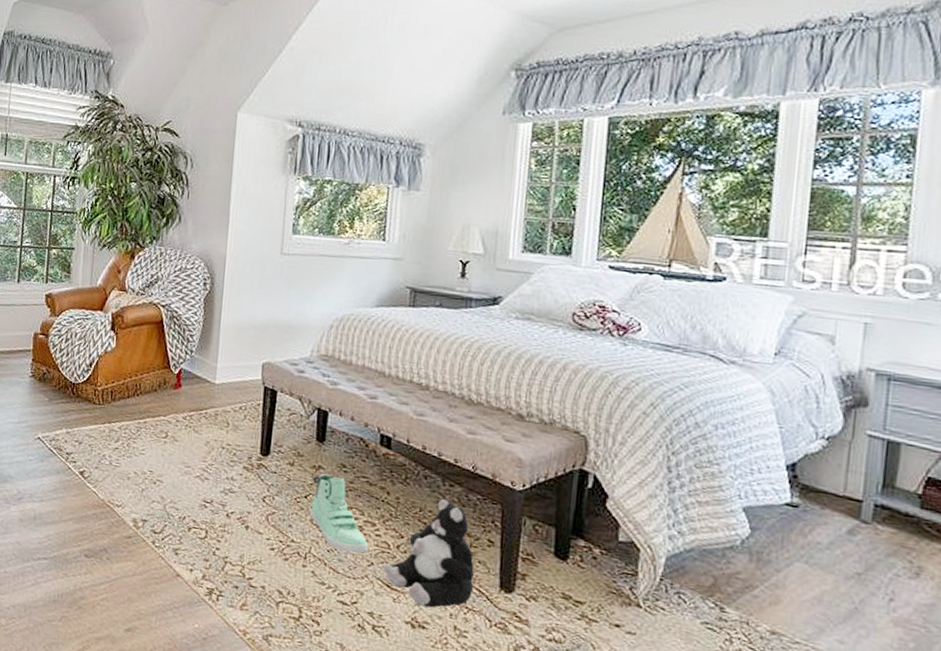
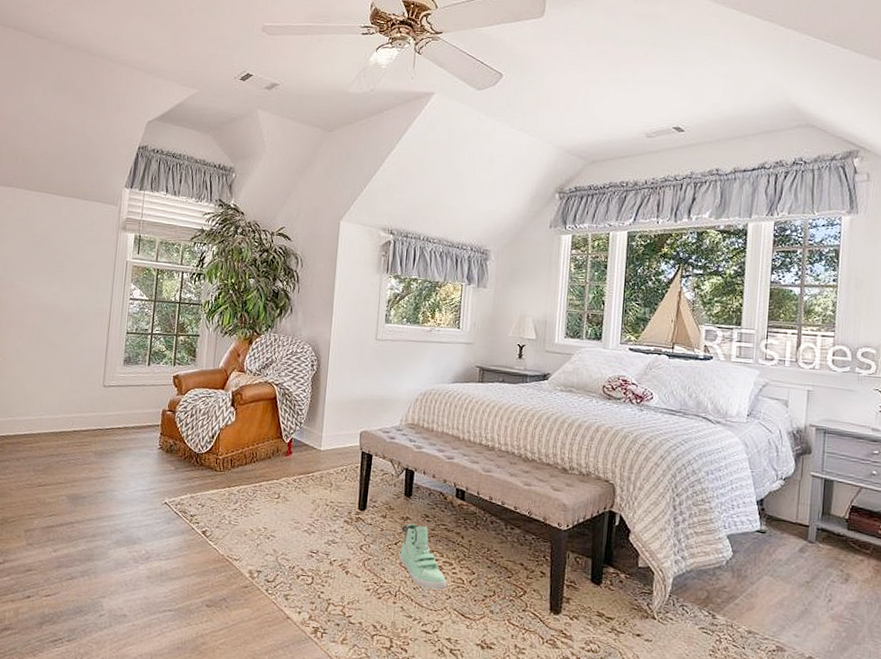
plush toy: present [383,498,475,608] -> none [459,539,530,631]

